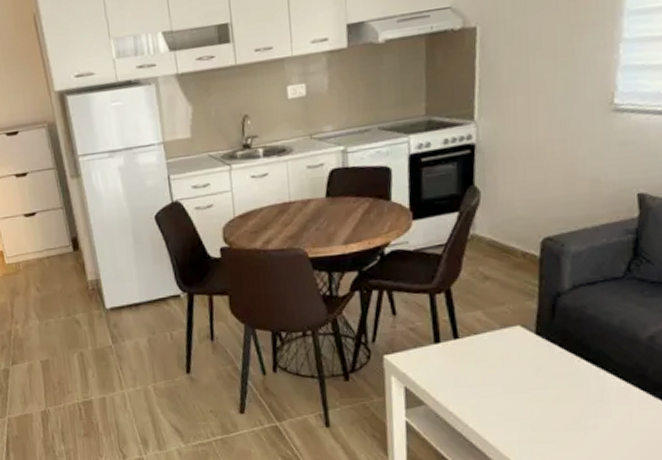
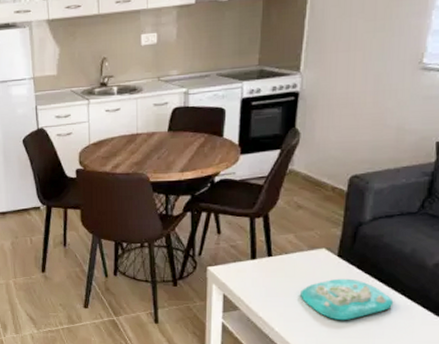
decorative tray: none [495,359,605,410] -> present [300,278,394,320]

